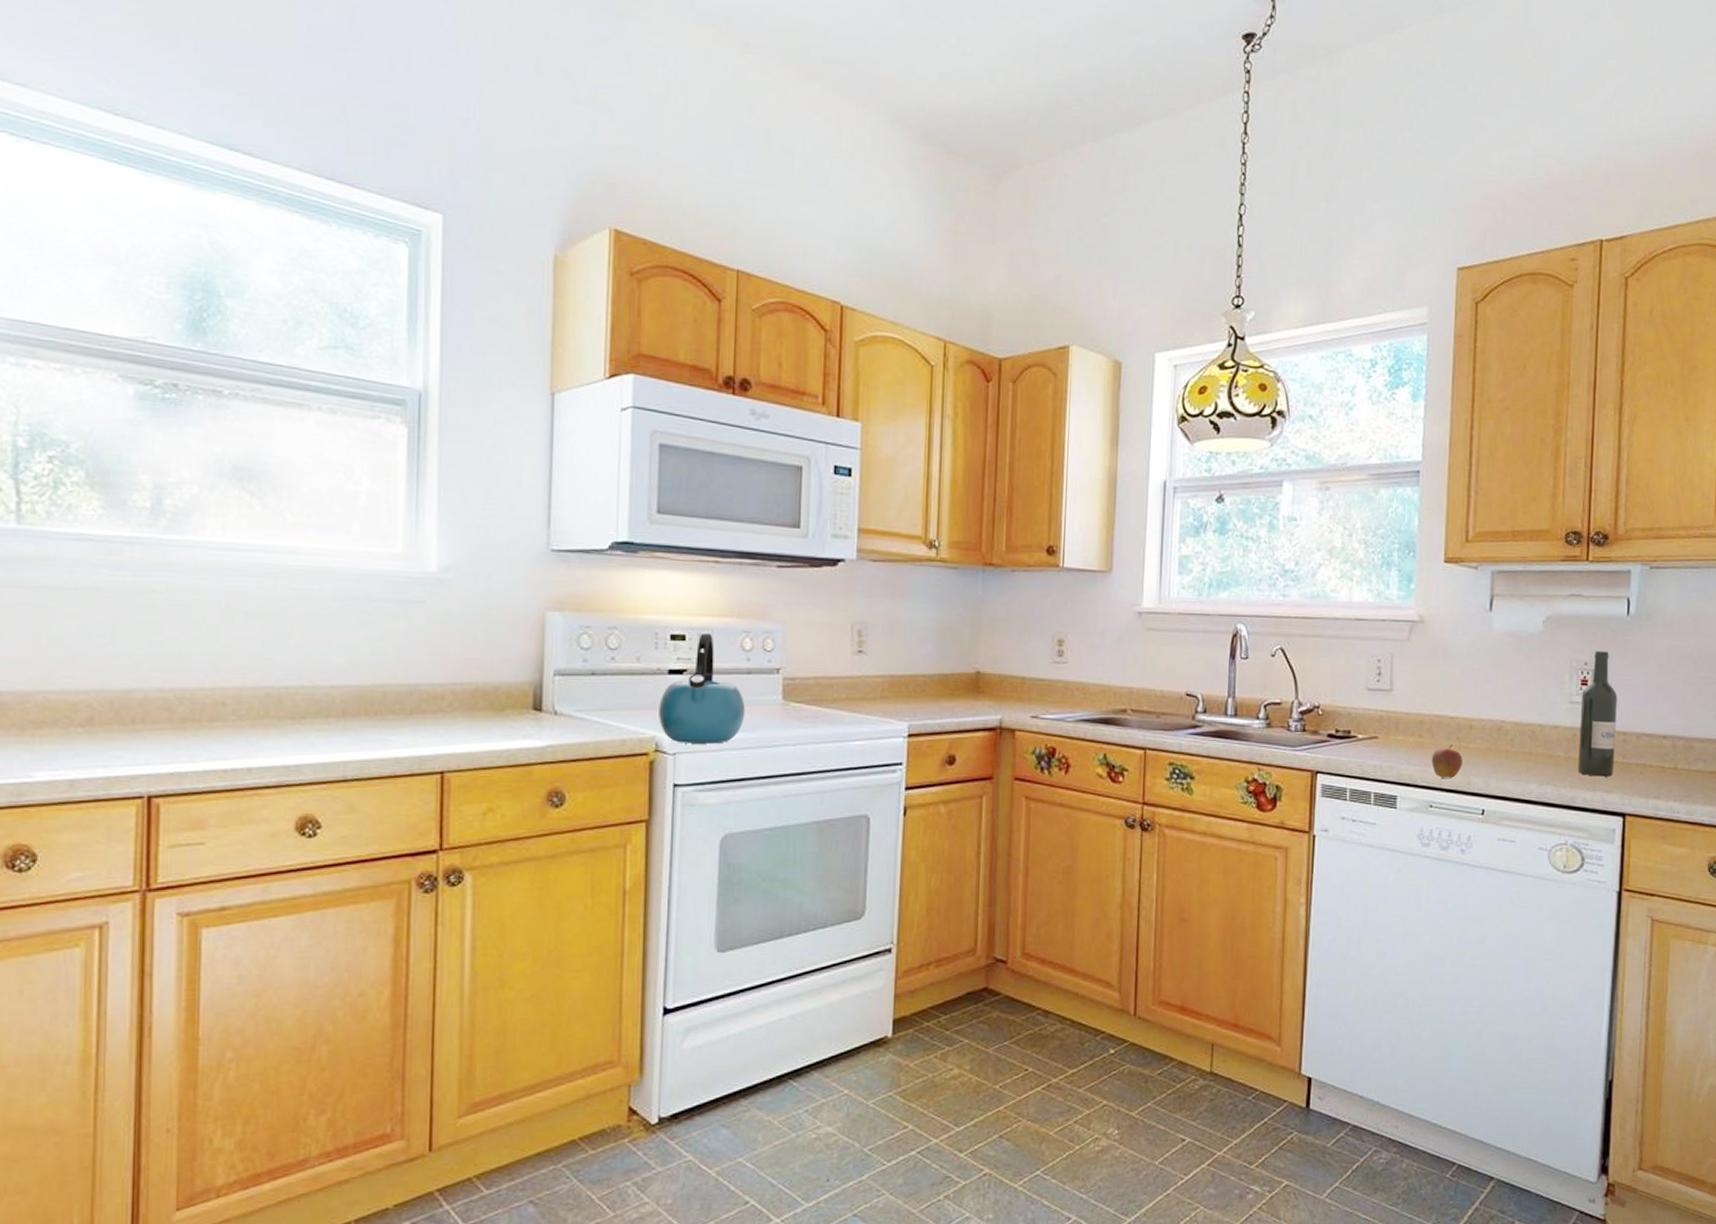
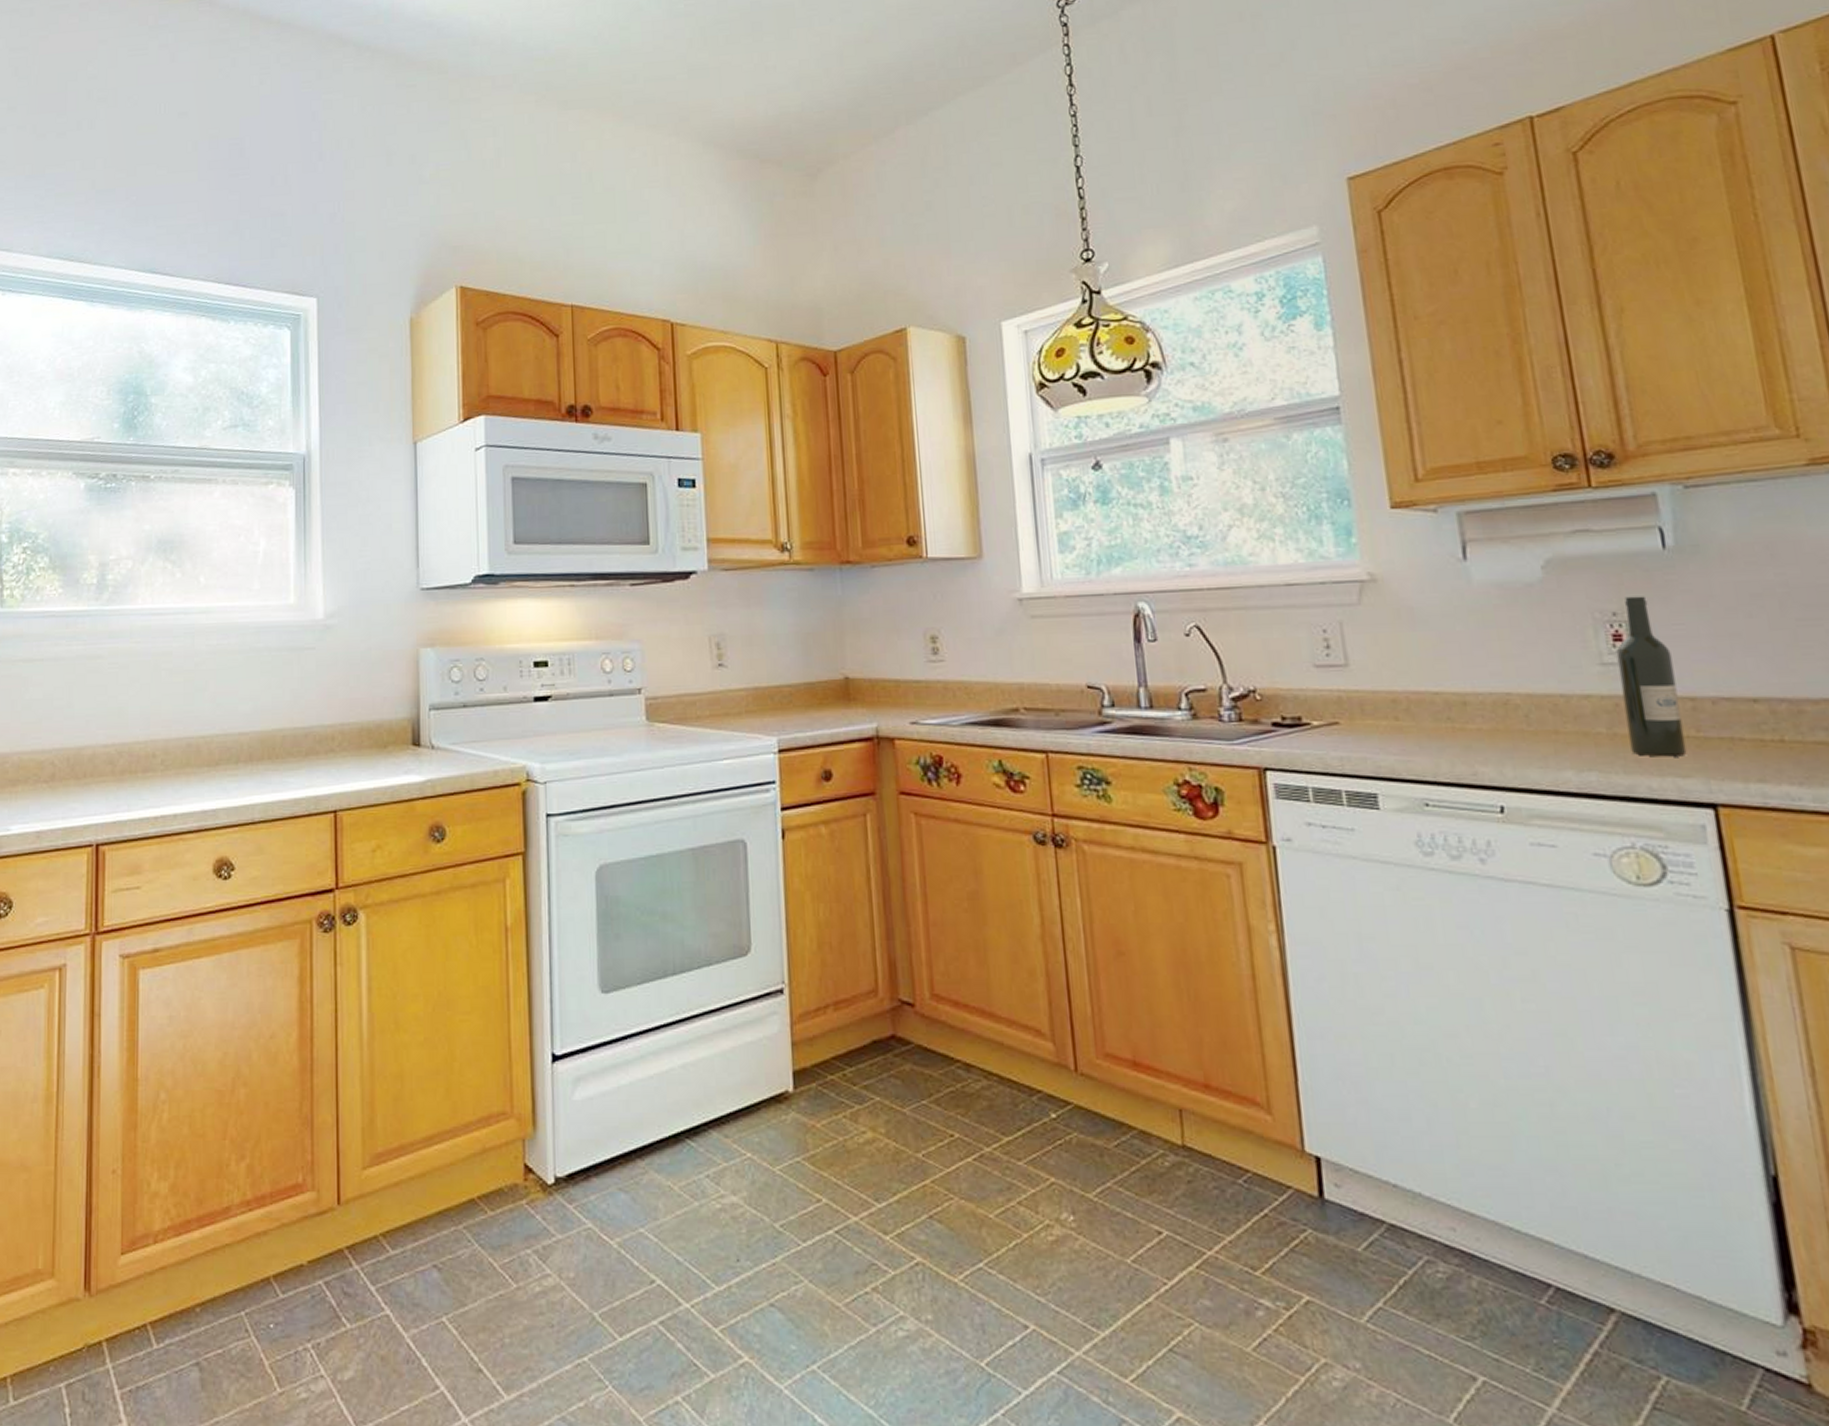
kettle: present [658,632,746,744] -> none [527,657,611,771]
fruit: present [1431,745,1463,779] -> none [1416,727,1462,770]

